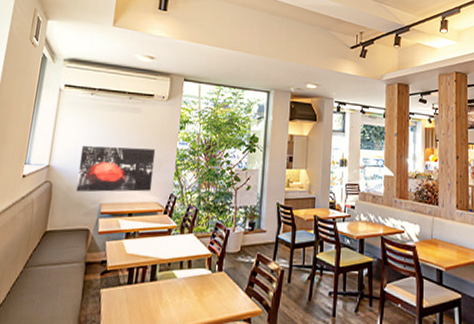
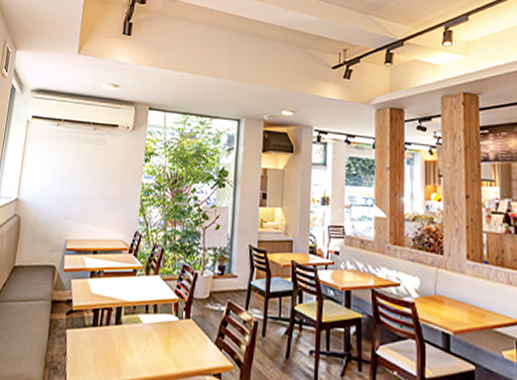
wall art: present [76,146,156,192] -> none [42,179,121,228]

